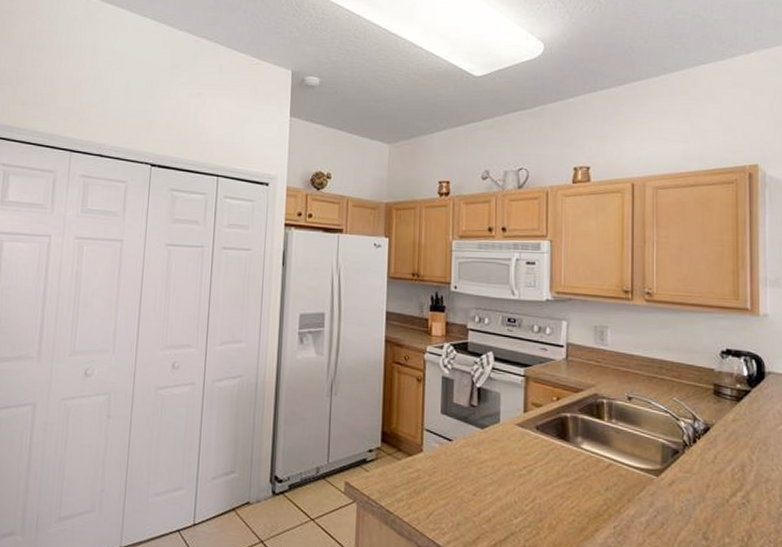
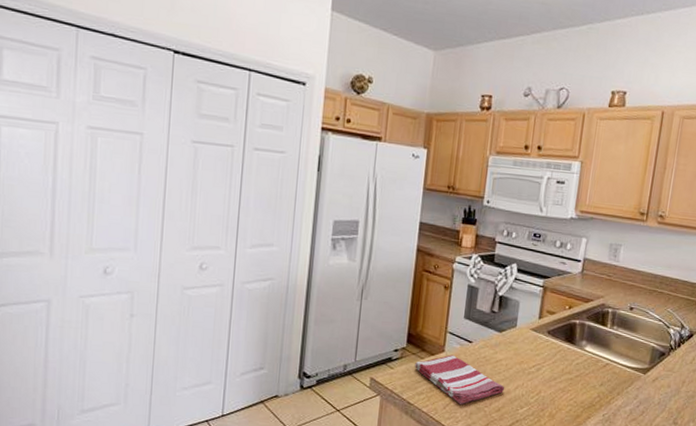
dish towel: none [392,455,494,513] -> present [415,355,505,404]

